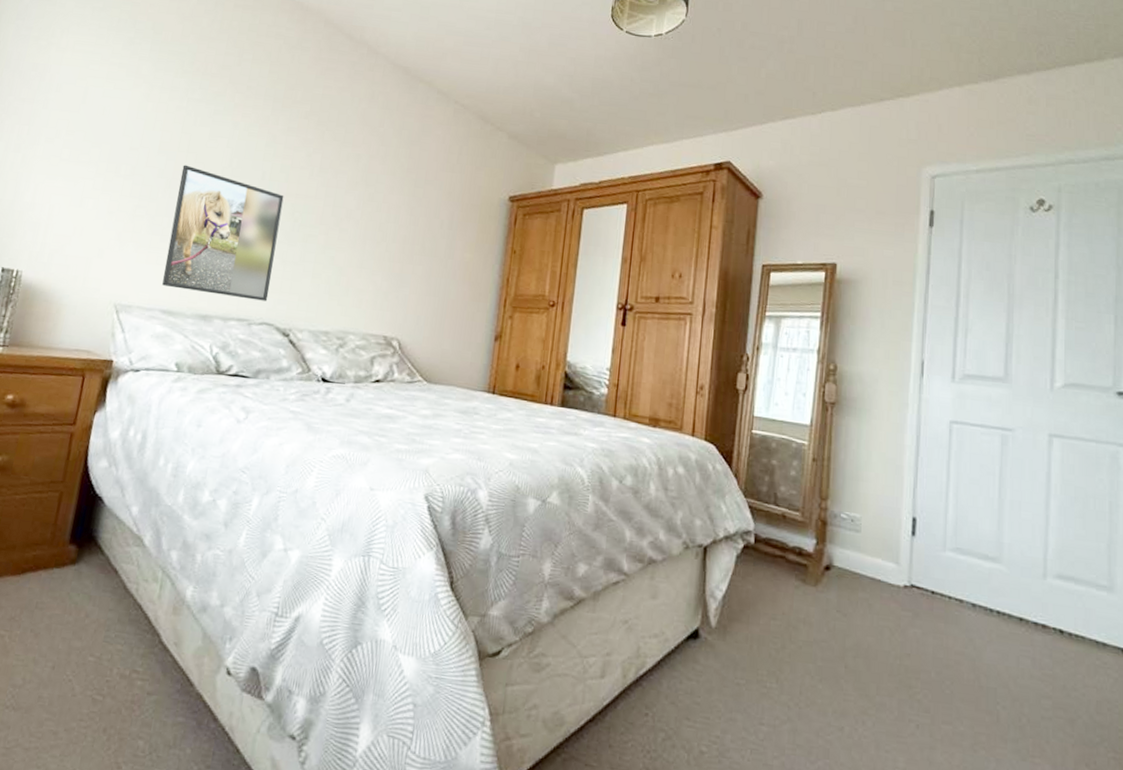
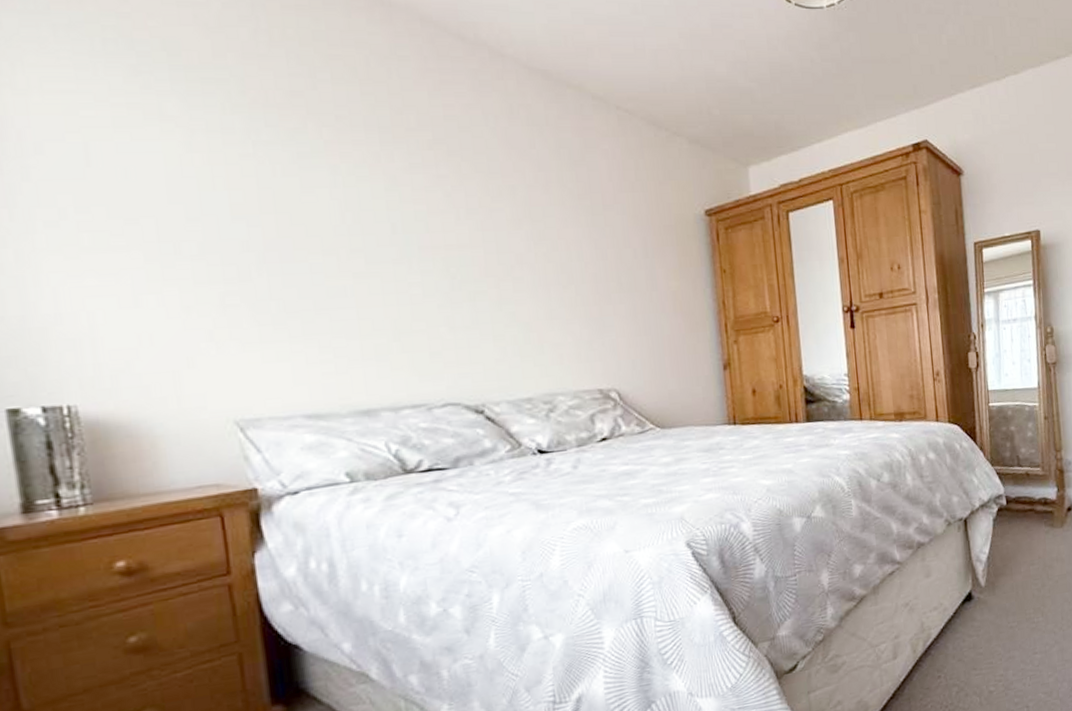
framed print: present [162,164,284,301] -> none [275,230,445,386]

